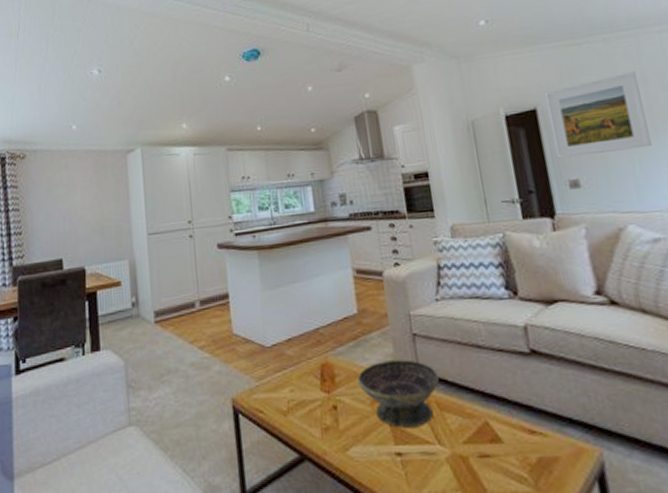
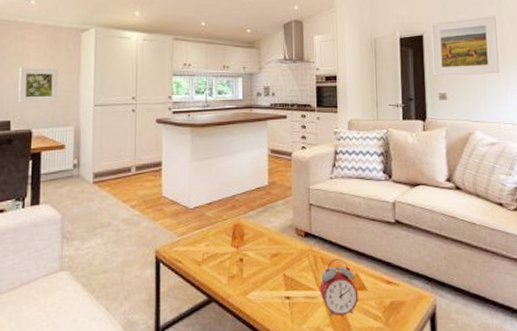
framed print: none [66,196,109,239] -> present [18,68,59,103]
decorative bowl: present [357,360,439,428] -> none [262,224,325,277]
alarm clock: none [438,403,494,477] -> present [320,259,359,316]

